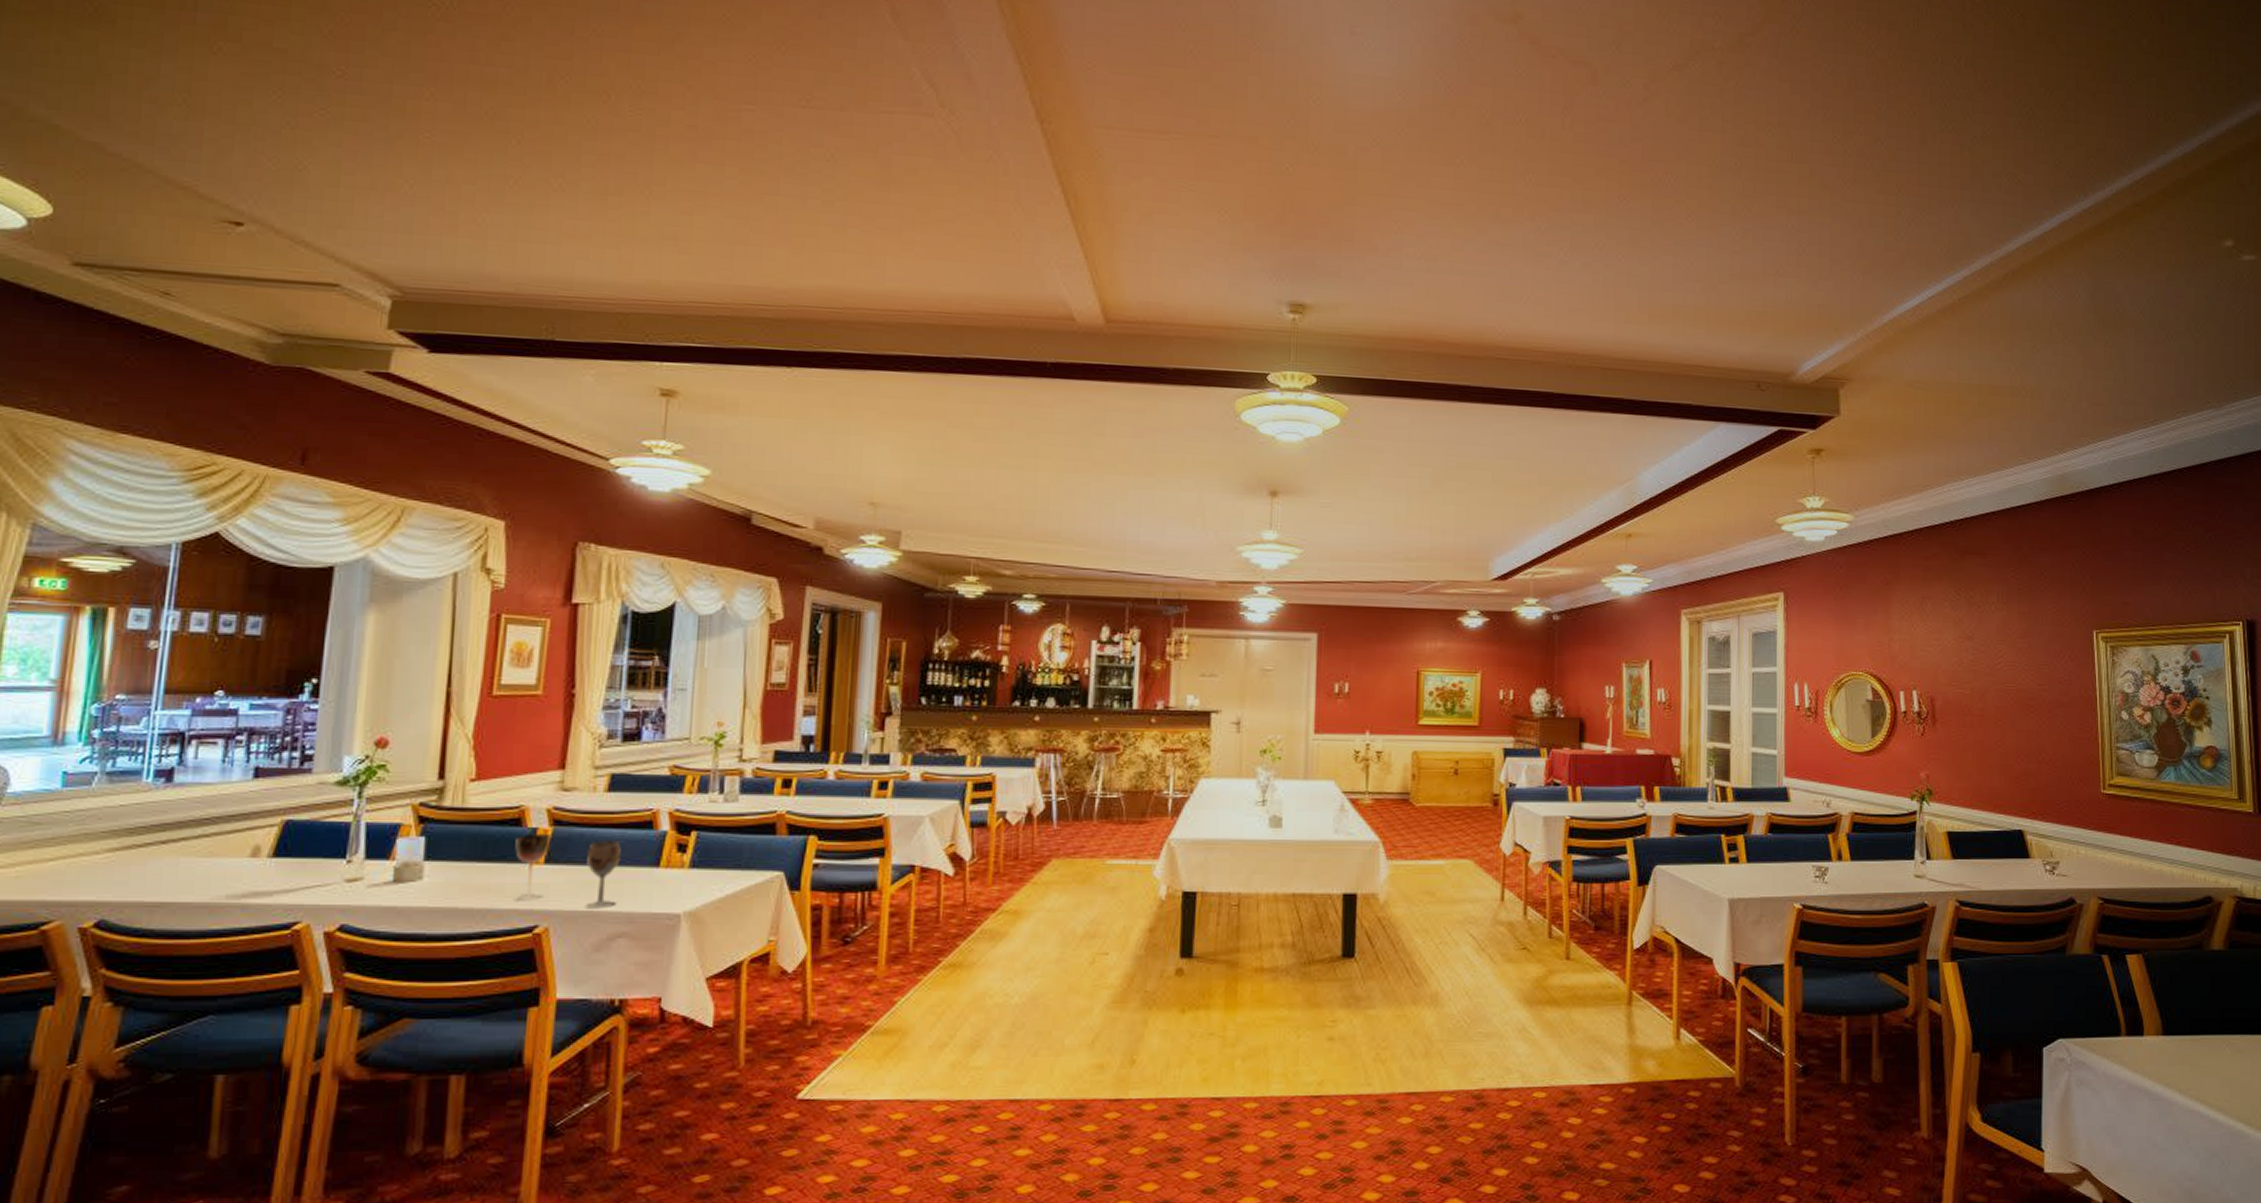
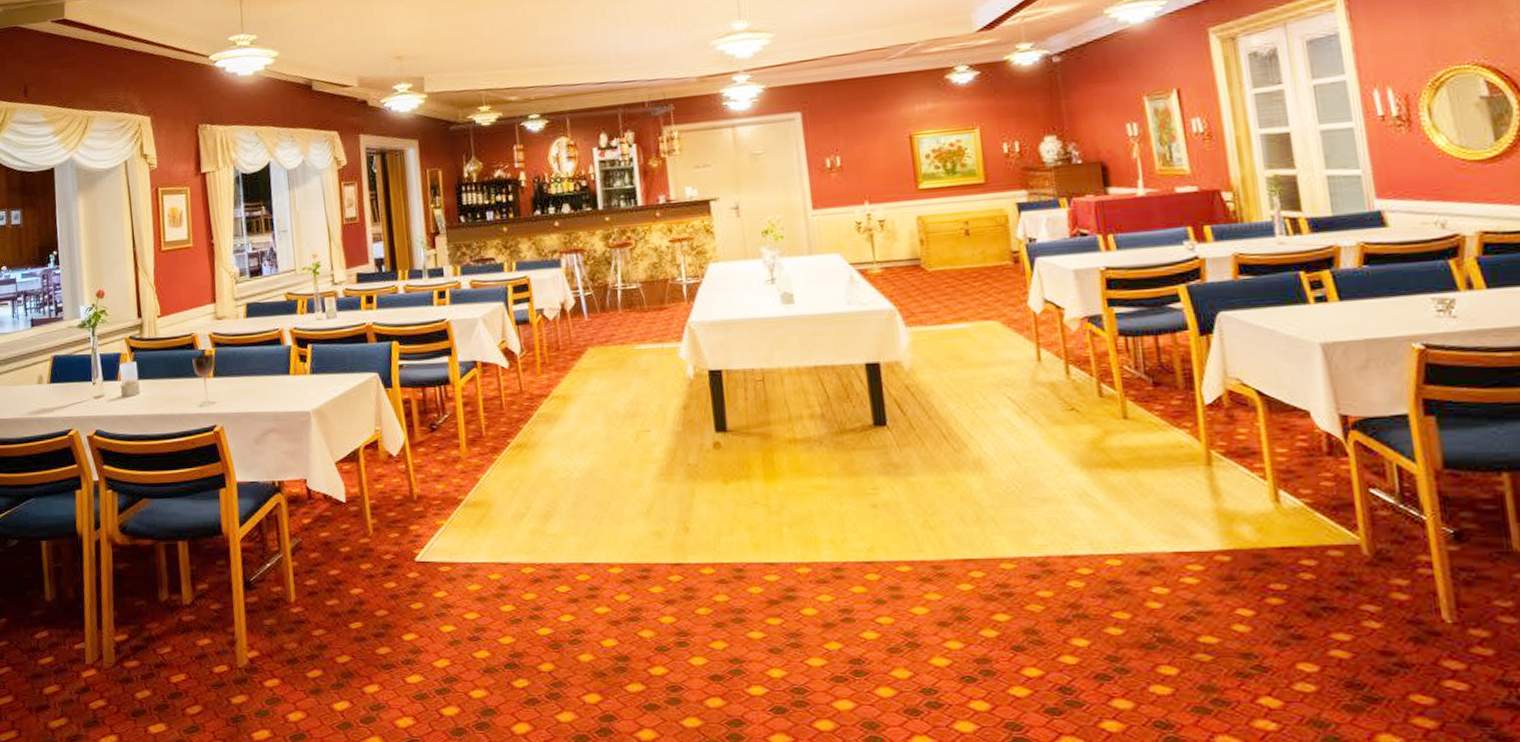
wine glass: present [584,840,621,909] -> none [240,356,265,411]

